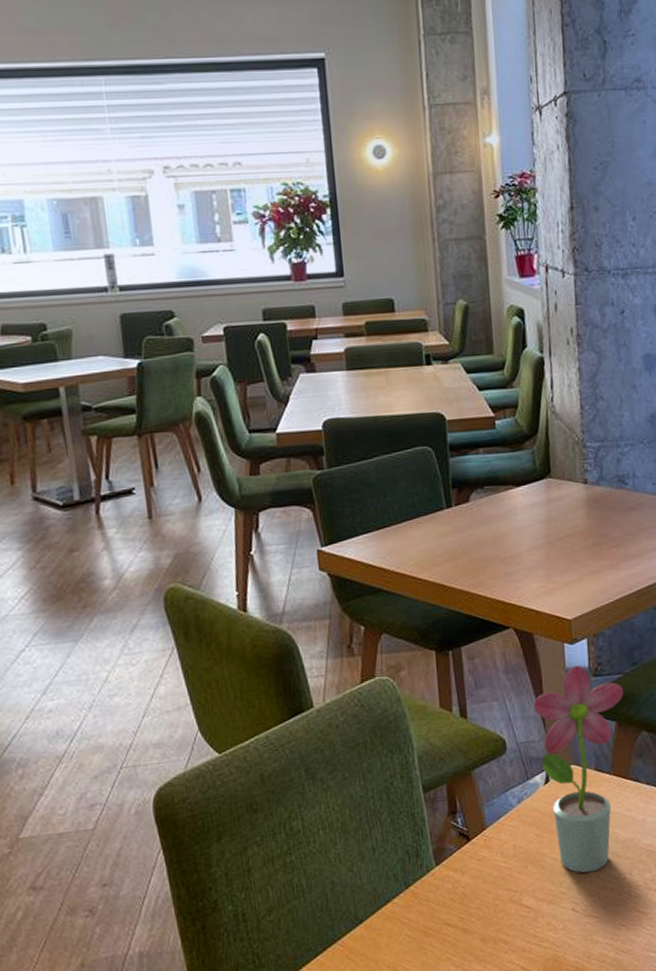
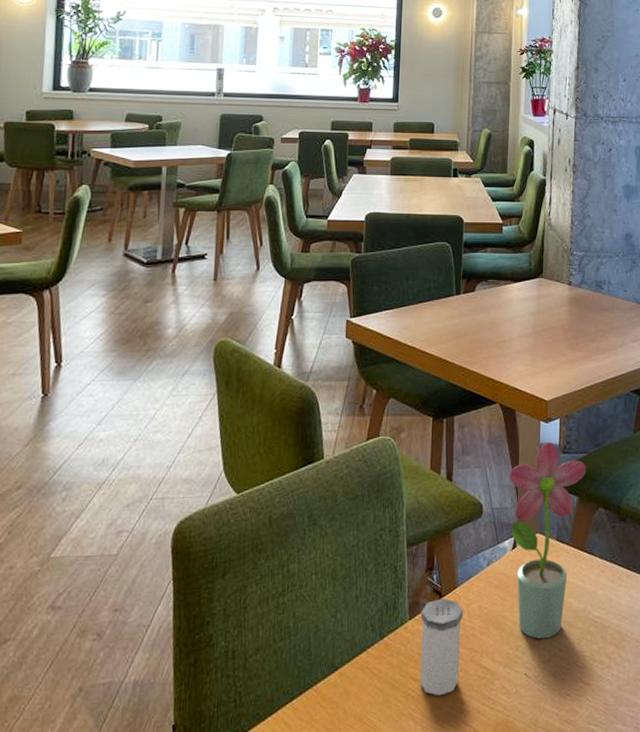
salt shaker: none [448,841,498,939] -> present [420,598,463,696]

